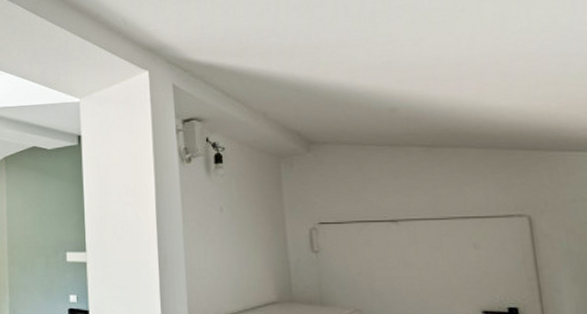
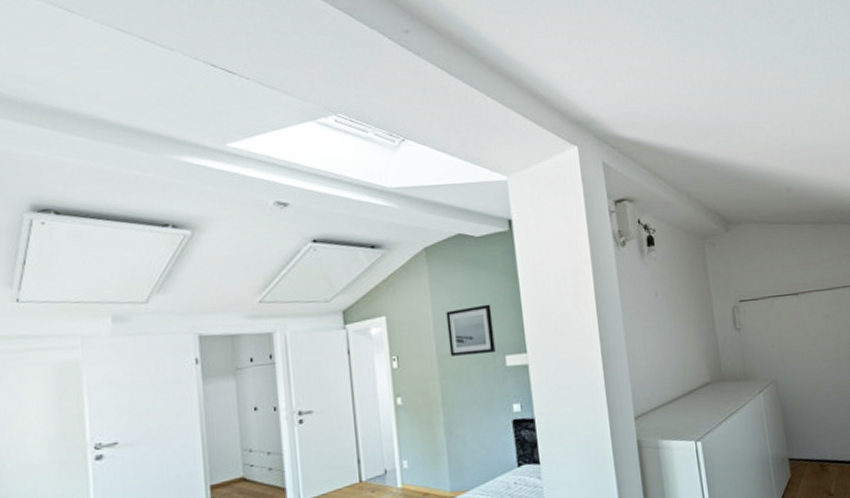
wall art: none [18,207,58,249] -> present [446,304,496,357]

